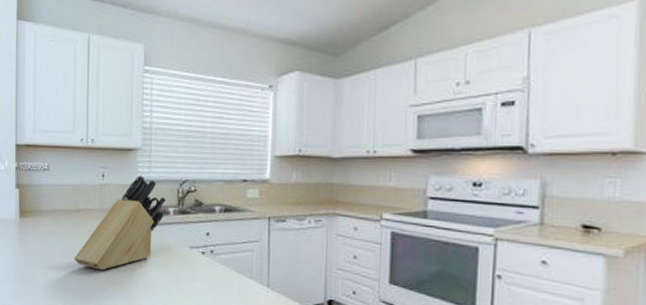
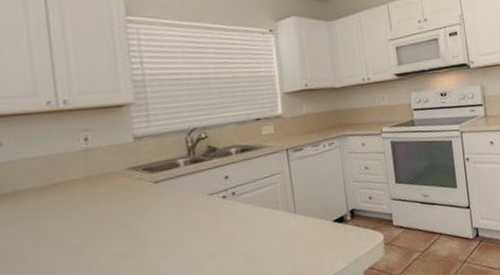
knife block: present [74,175,166,271] -> none [55,131,175,248]

